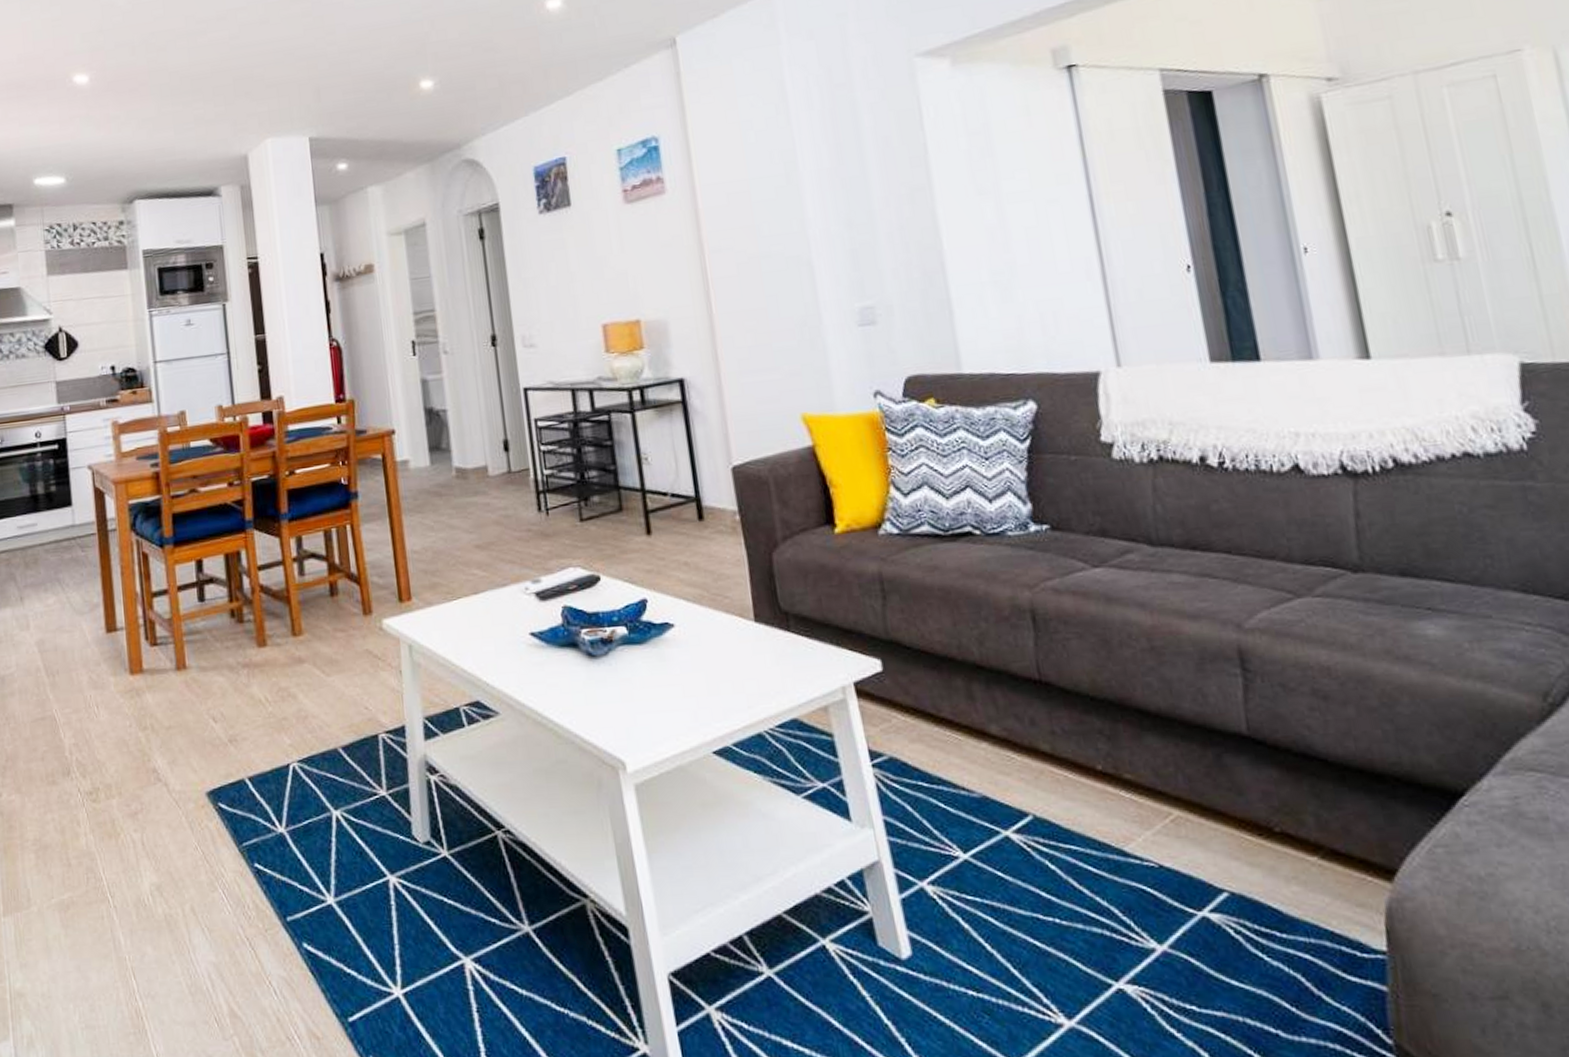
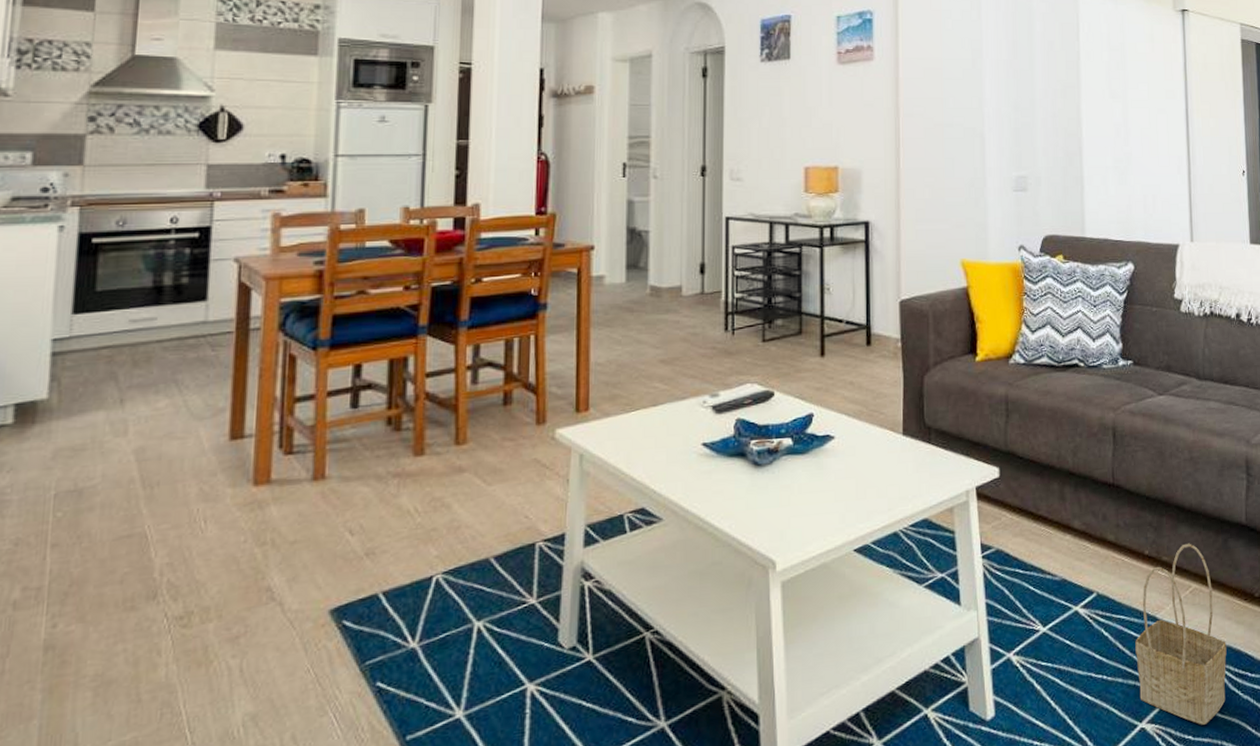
basket: none [1095,757,1244,994] -> present [1135,543,1227,725]

